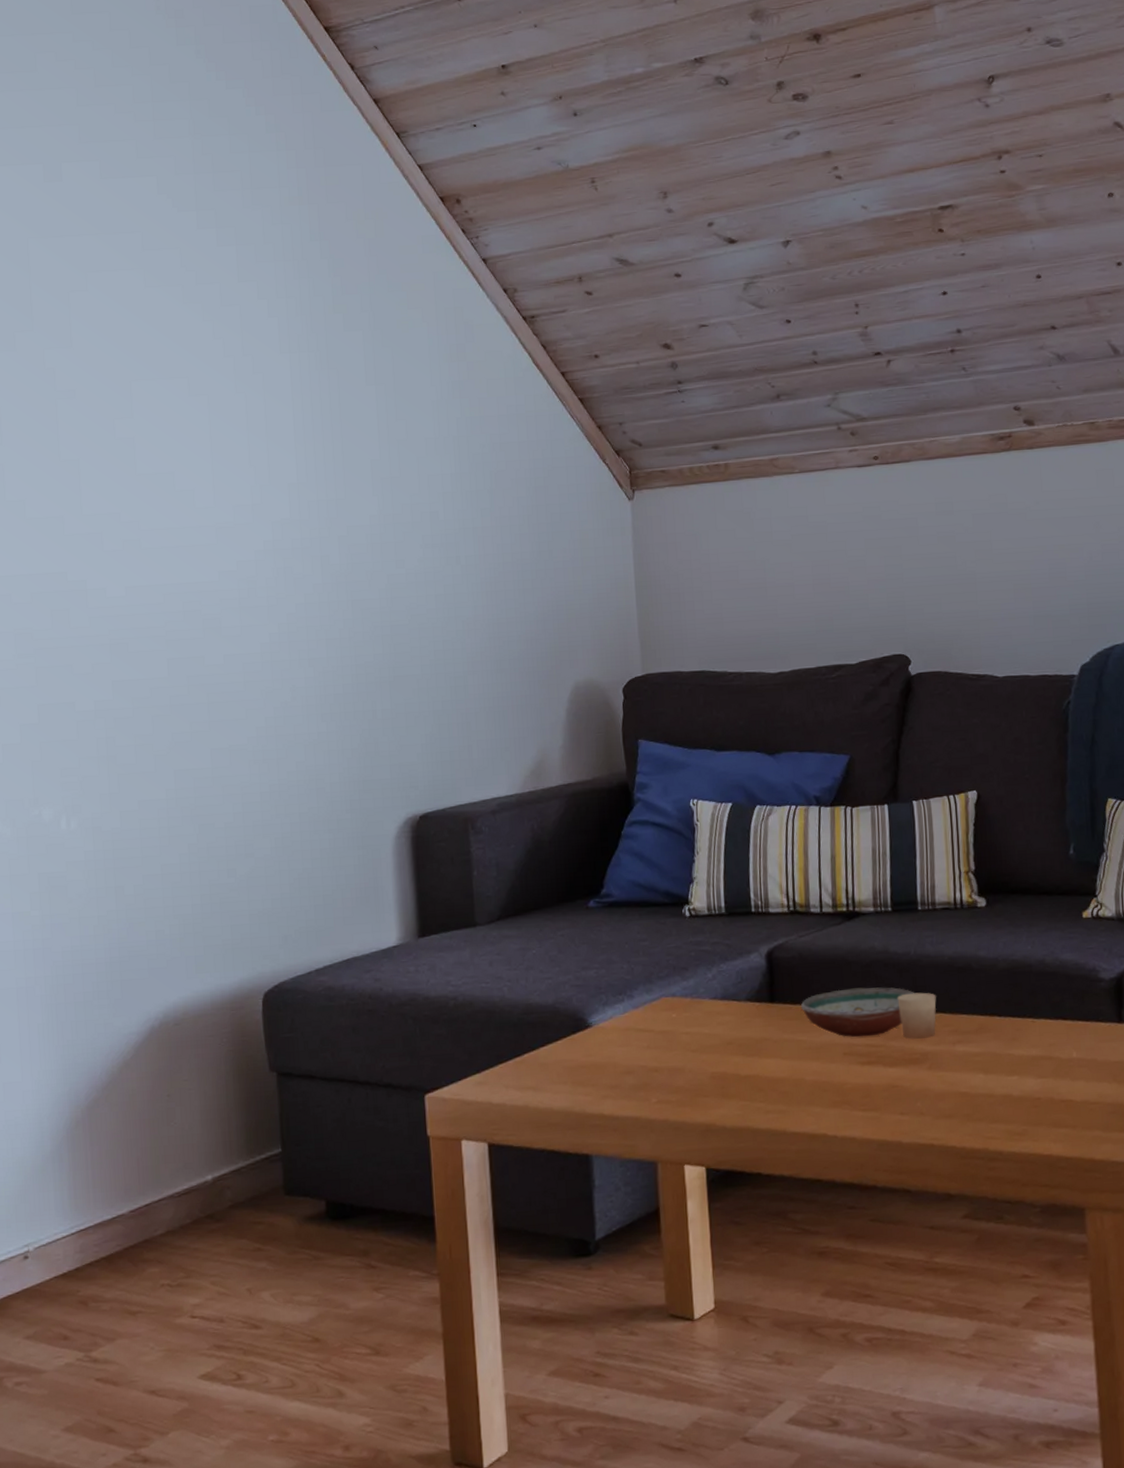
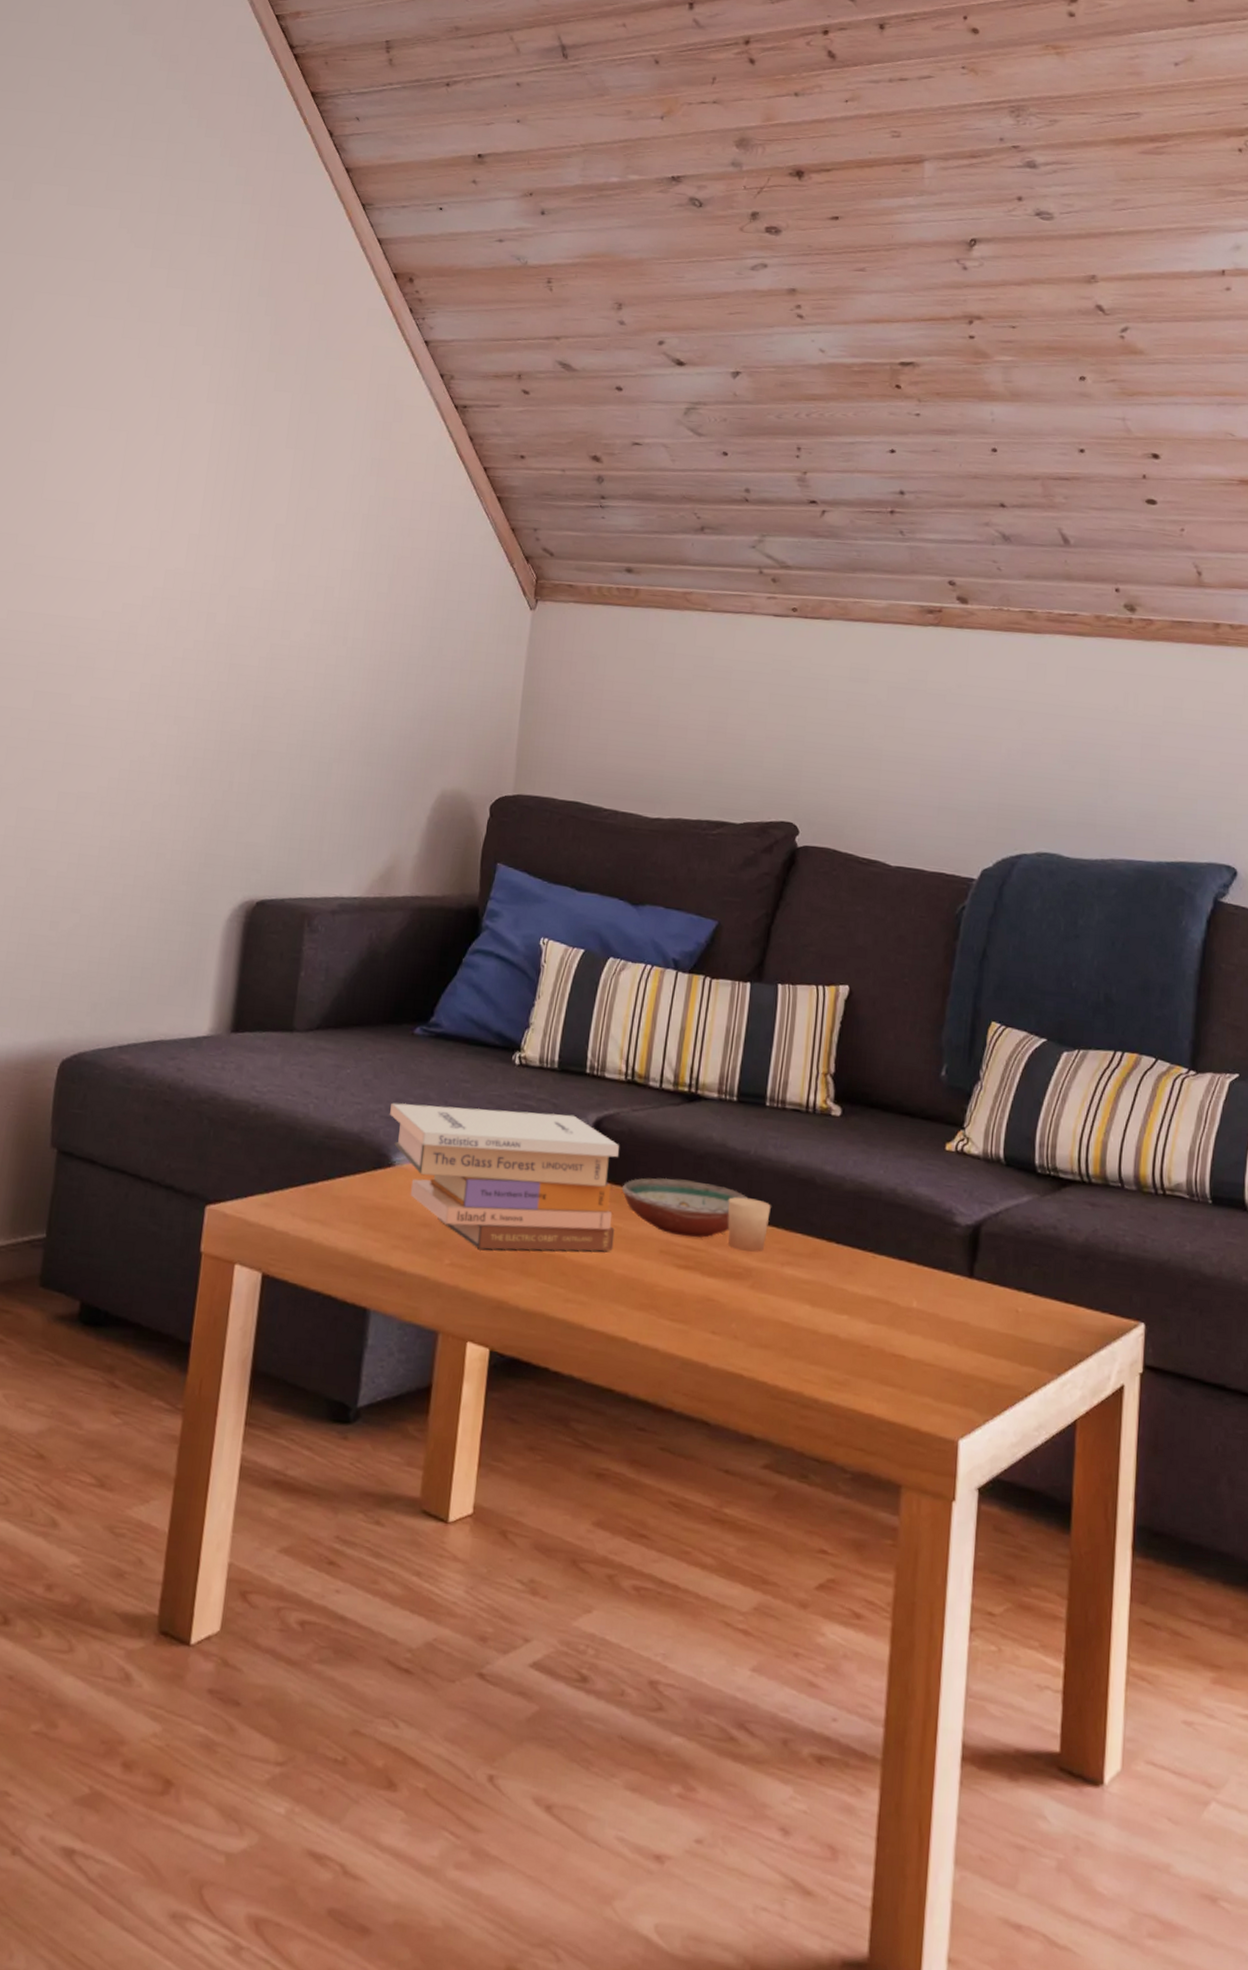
books: none [578,951,802,1084] -> present [390,1102,620,1252]

